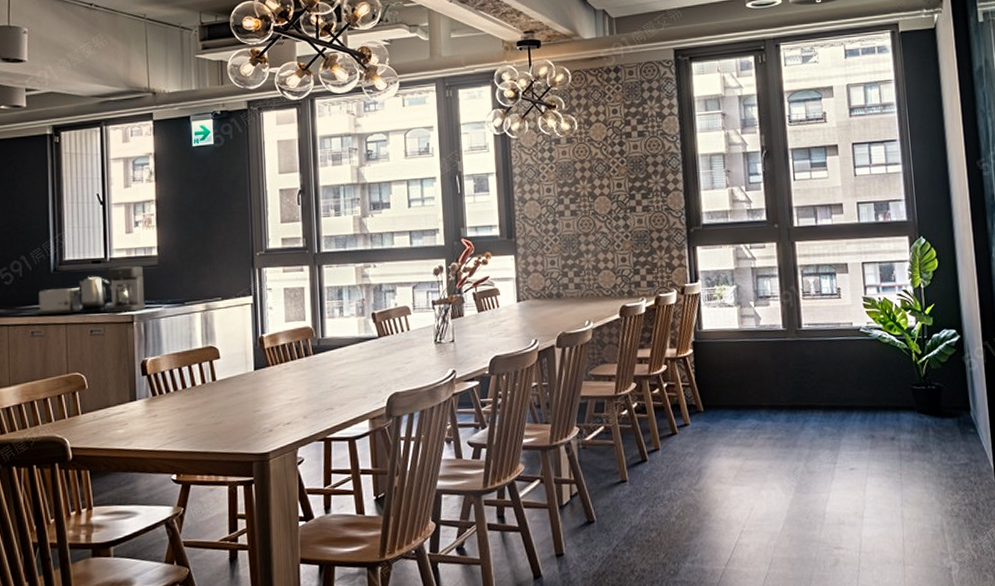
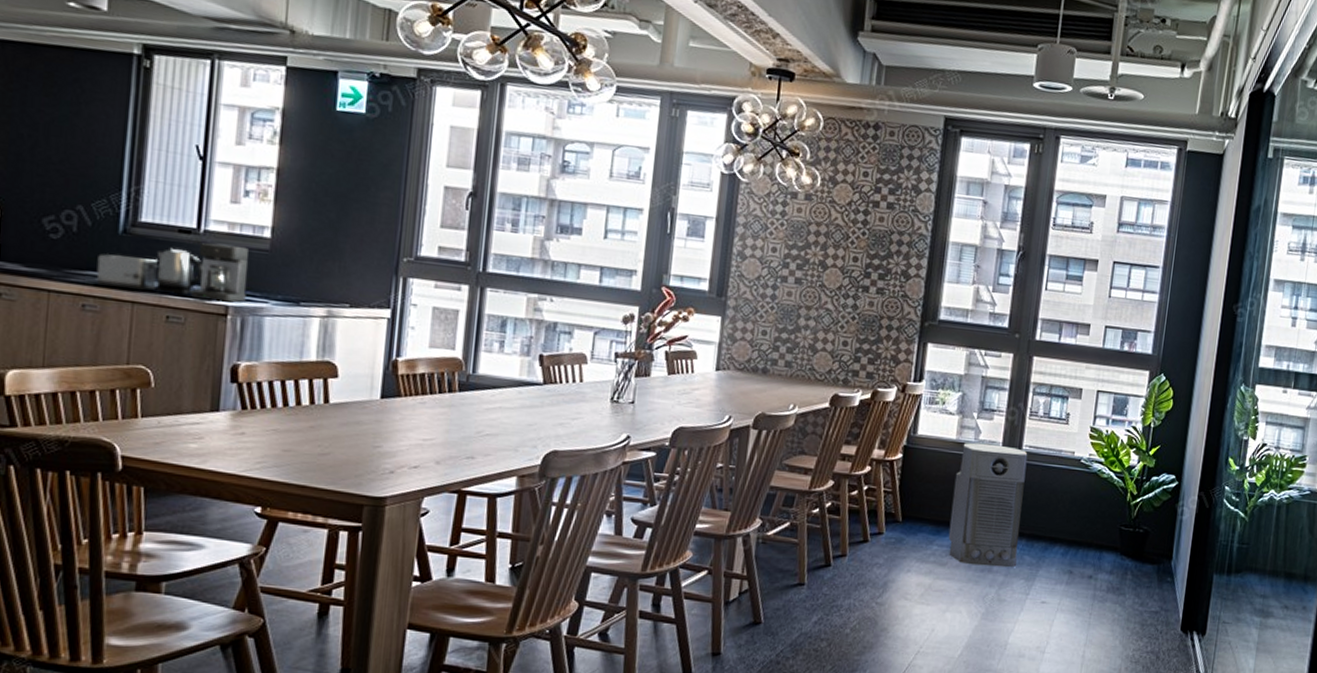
air purifier: none [744,327,818,443] -> present [948,442,1028,568]

